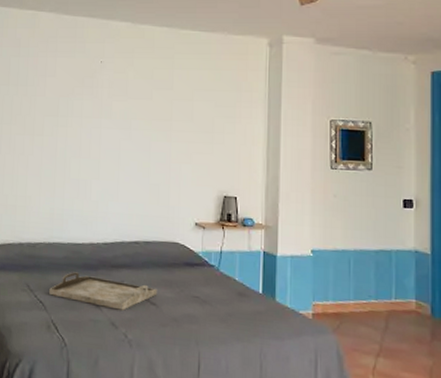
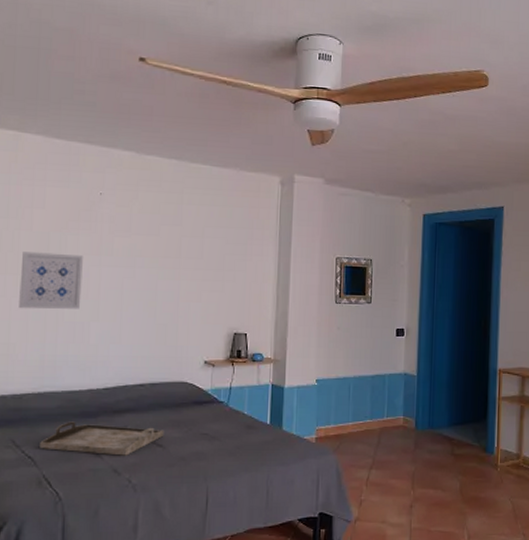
wall art: none [34,115,86,168] -> present [19,252,83,310]

